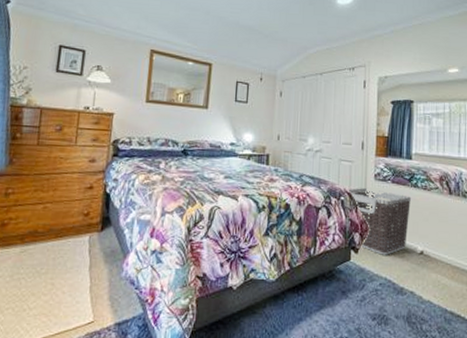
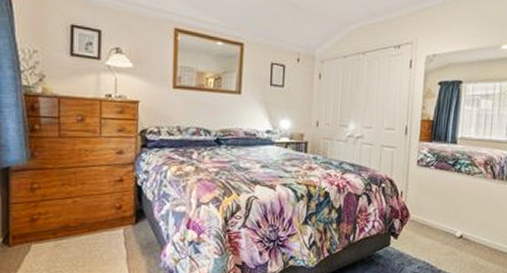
clothes hamper: present [348,188,412,255] -> none [389,174,455,240]

